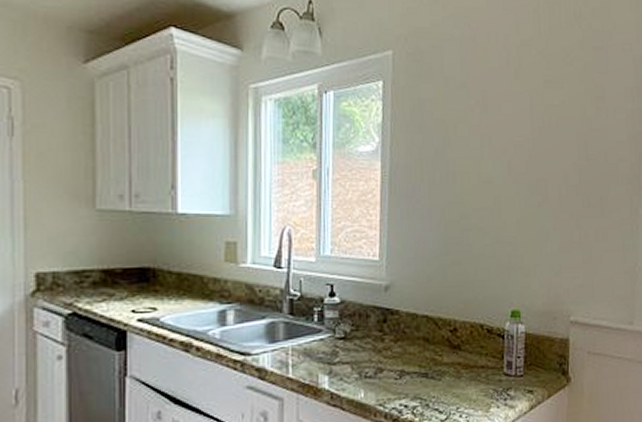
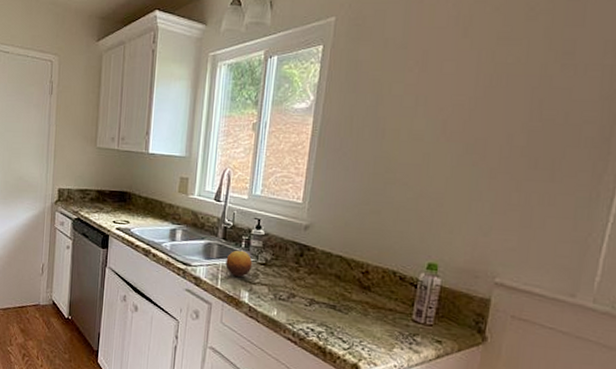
fruit: none [296,325,330,359] -> present [225,250,253,277]

